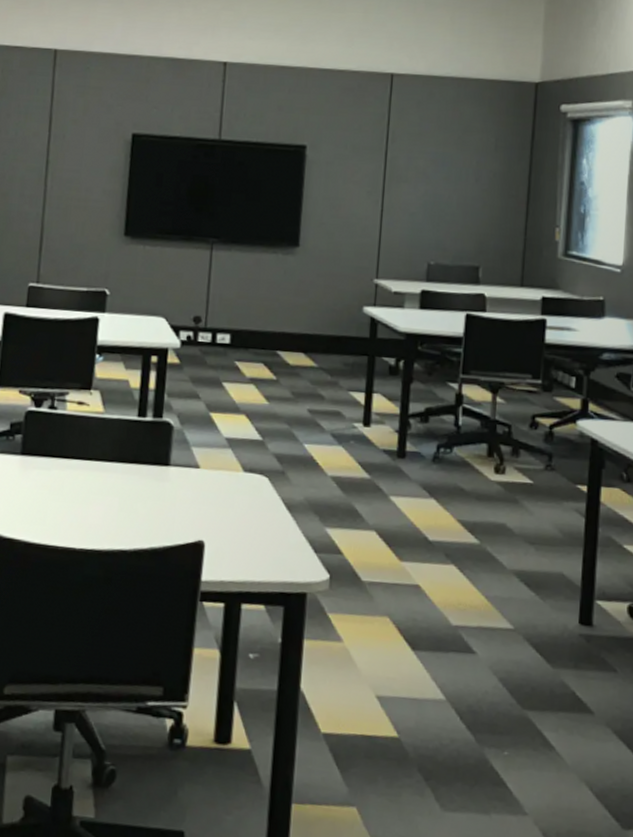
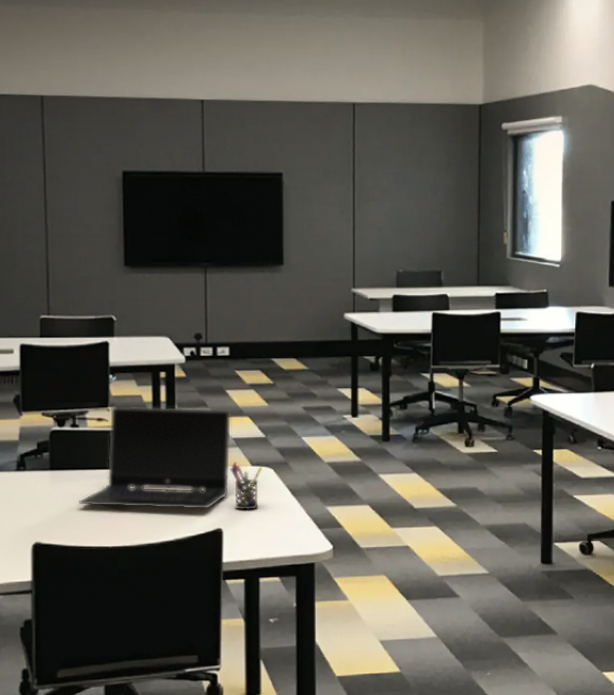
laptop computer: none [48,390,227,517] -> present [79,406,232,509]
pen holder: none [217,464,257,524] -> present [229,461,263,510]

